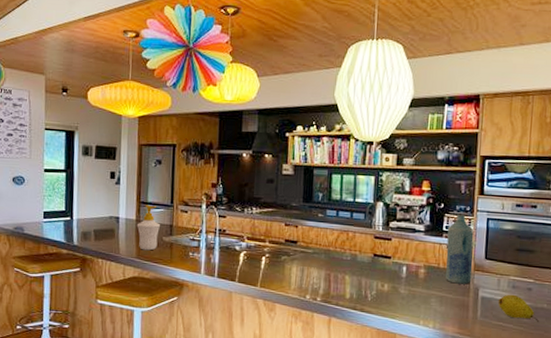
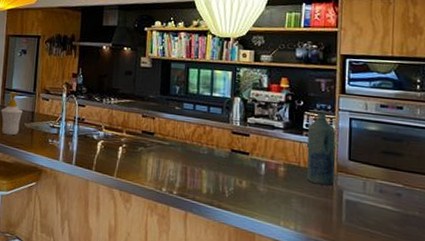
fruit: present [498,294,539,323] -> none [364,198,410,232]

